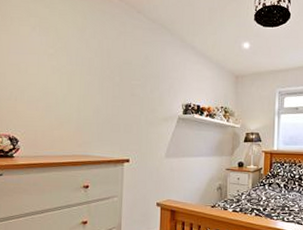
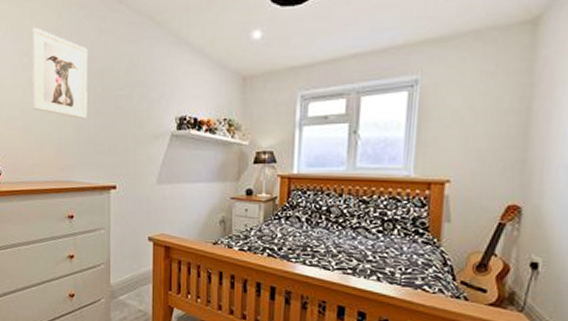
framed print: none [54,25,109,103] -> present [32,27,88,119]

